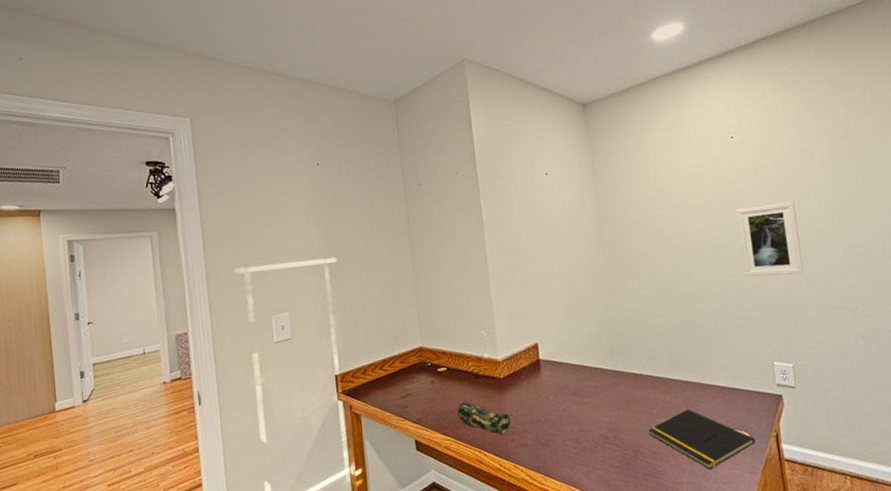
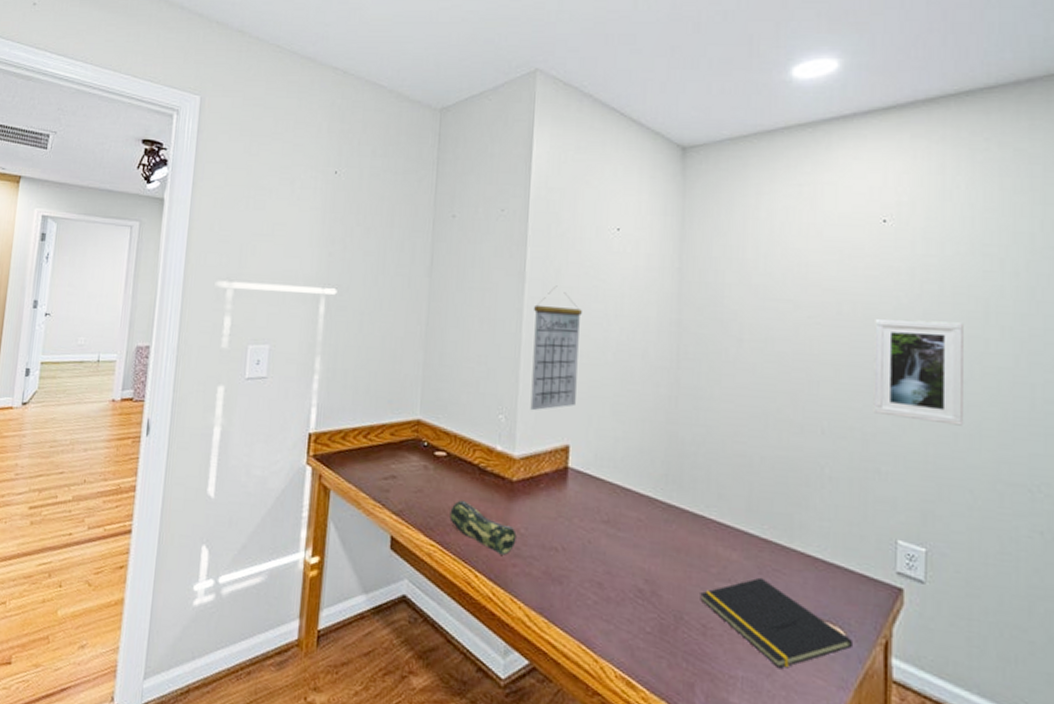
calendar: none [494,224,537,323] -> present [530,285,582,411]

